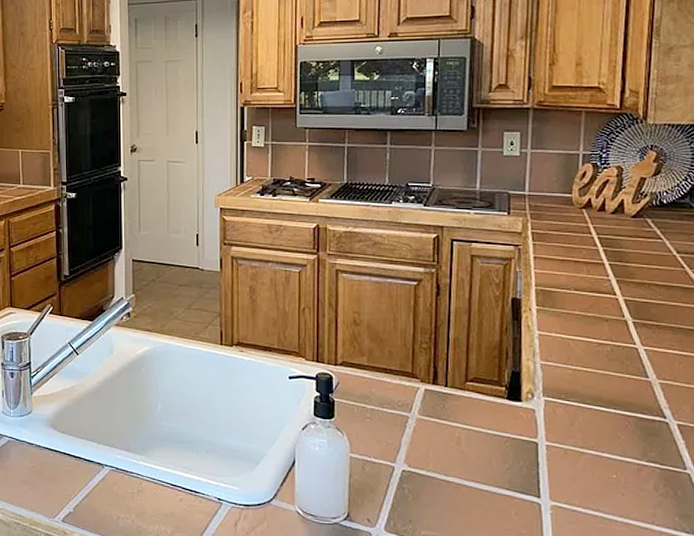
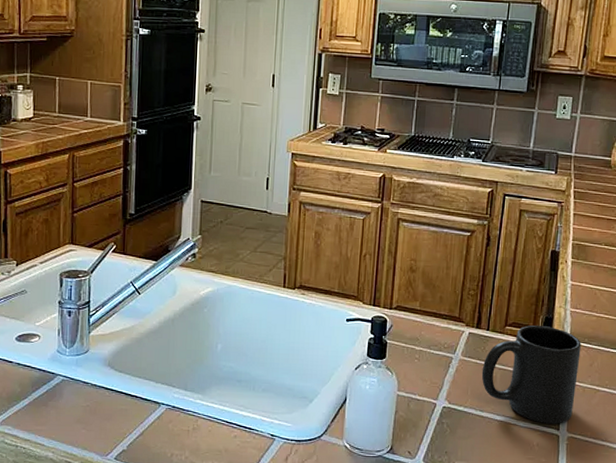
mug: none [443,381,558,491] -> present [481,325,581,424]

